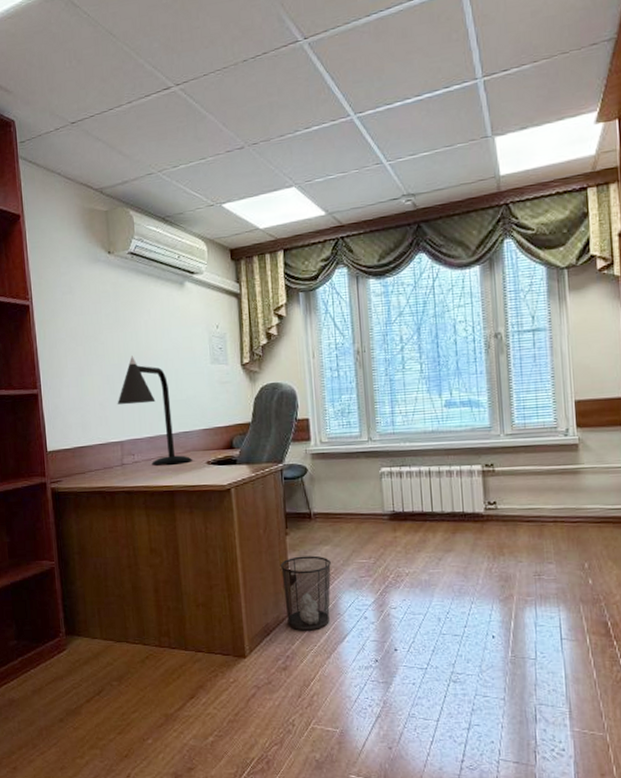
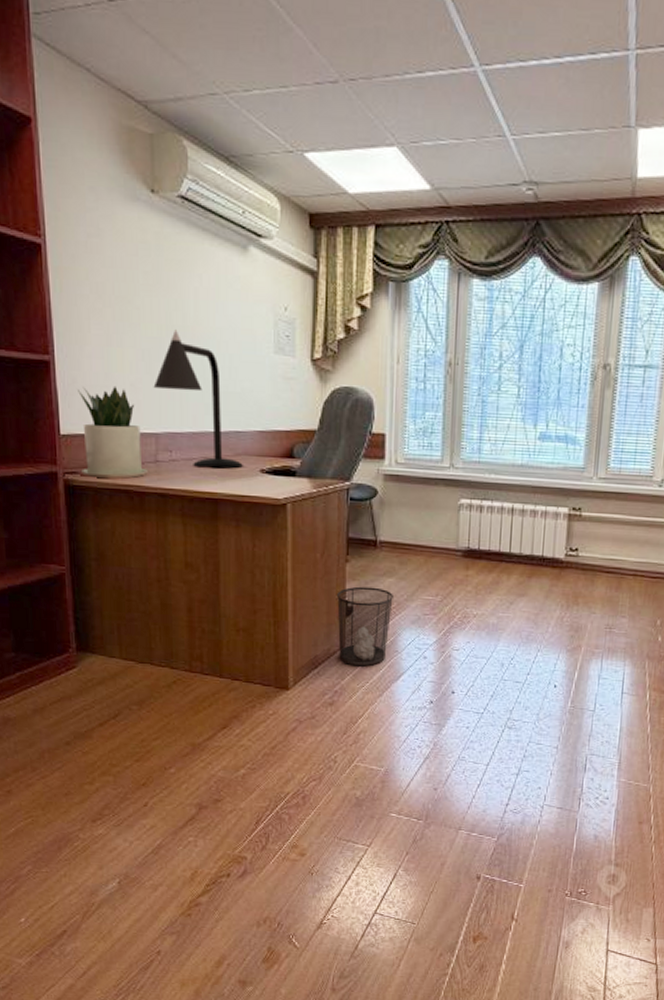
planter: none [60,407,116,484] -> present [78,385,148,479]

